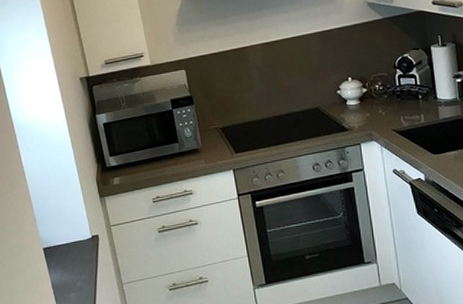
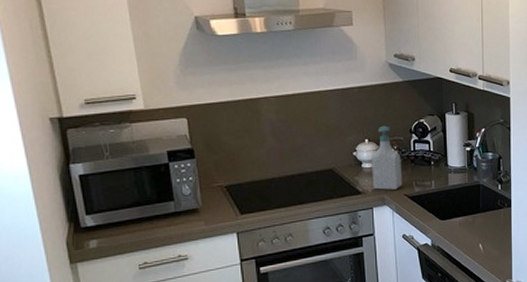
soap bottle: none [356,63,390,126] -> present [371,125,403,190]

